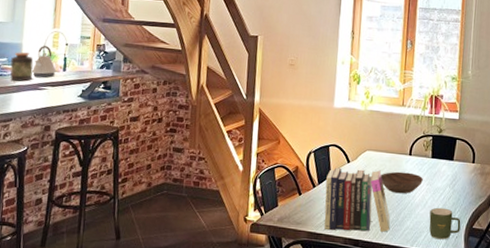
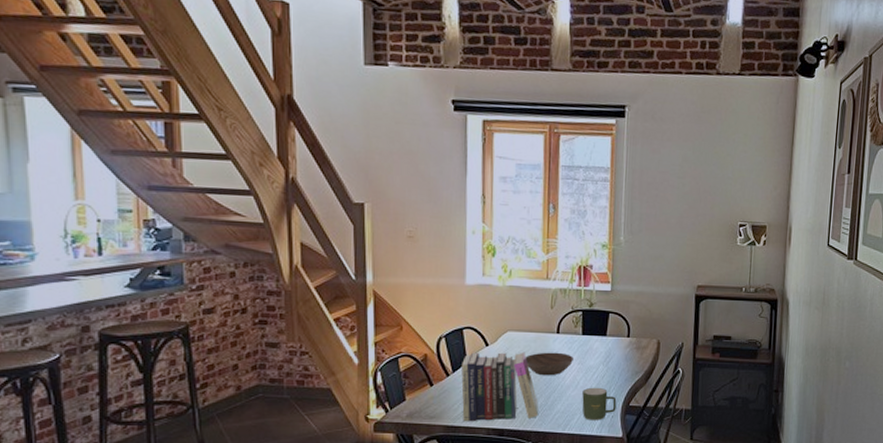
jar: present [10,51,34,82] -> none [17,232,54,271]
kettle: present [32,46,57,78] -> none [52,223,88,266]

